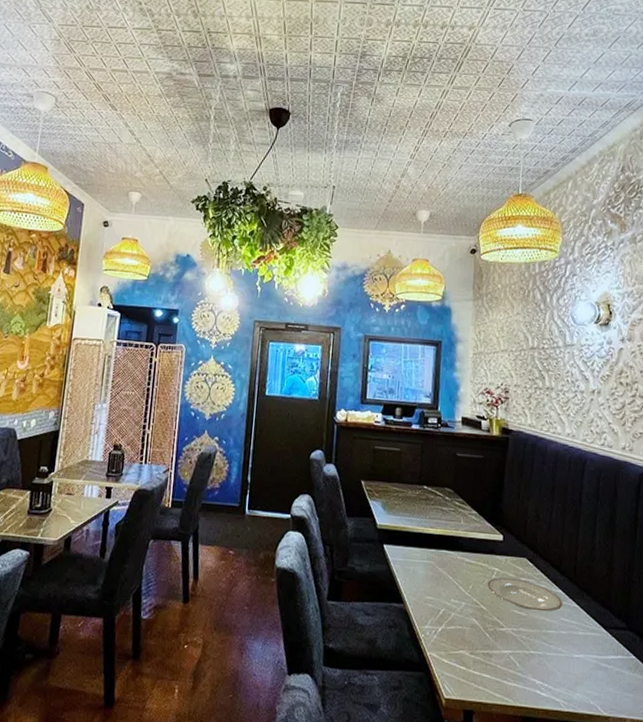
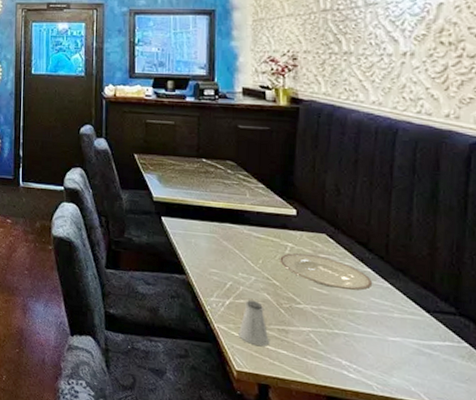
saltshaker: none [448,625,475,673] -> present [238,299,269,347]

